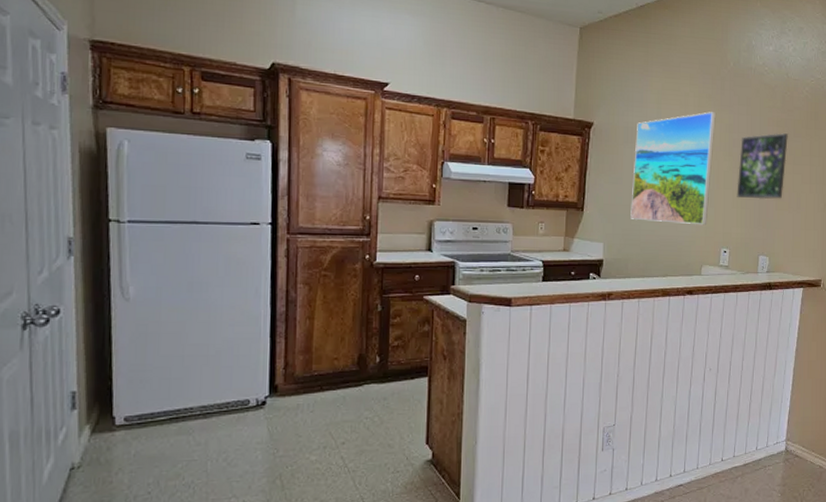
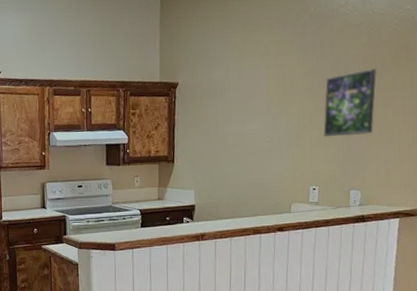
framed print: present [630,112,716,225] -> none [218,58,298,167]

